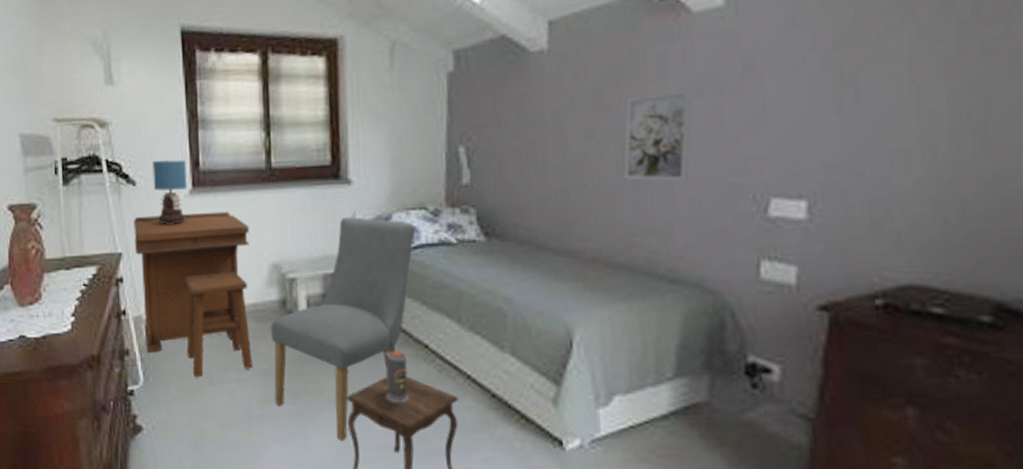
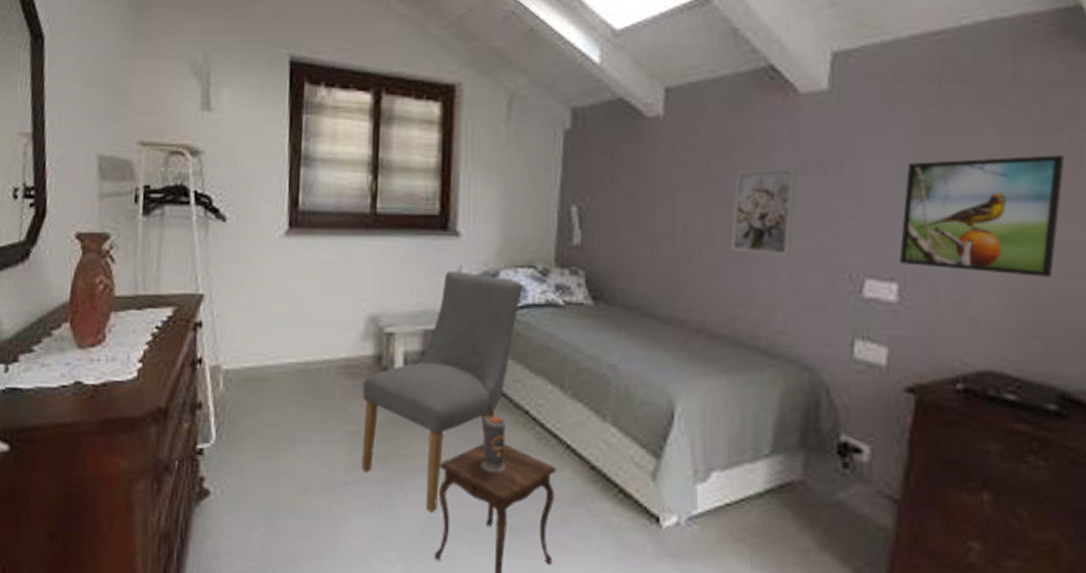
desk: present [134,211,253,378] -> none [218,255,348,438]
table lamp: present [153,159,187,224] -> none [245,197,285,266]
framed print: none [808,51,999,184] -> present [899,155,1065,277]

